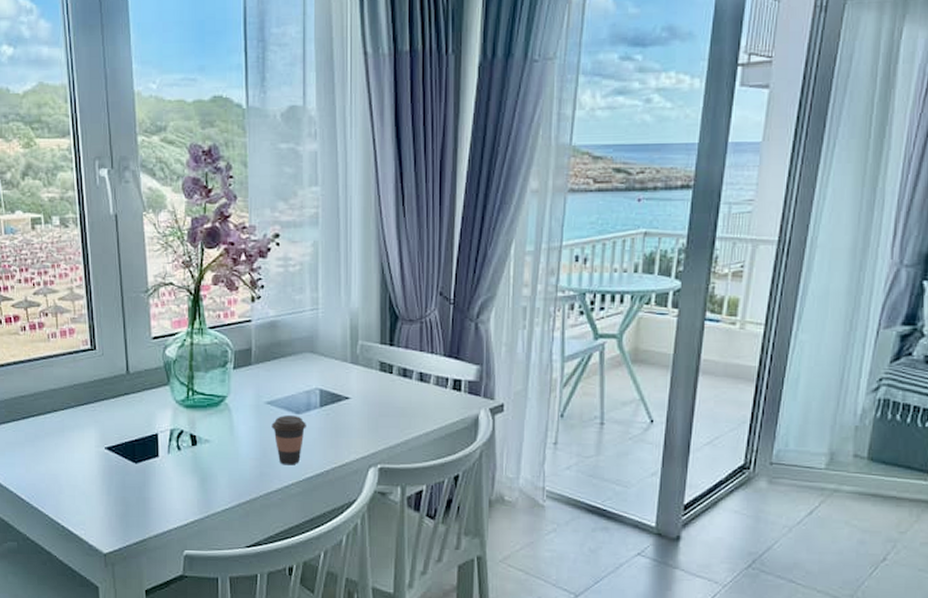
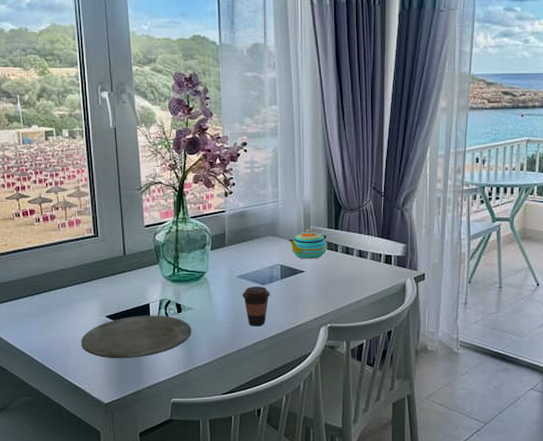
plate: none [75,447,209,501] -> present [81,315,191,359]
teapot: none [331,344,379,383] -> present [289,229,327,259]

